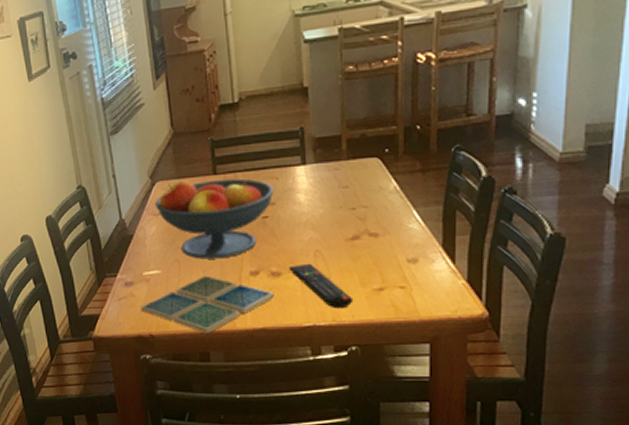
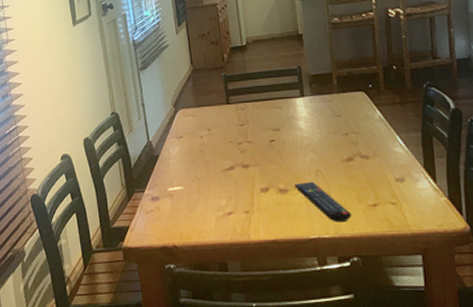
drink coaster: present [141,275,274,333] -> none [166,191,283,245]
fruit bowl: present [154,178,274,259] -> none [177,107,279,177]

